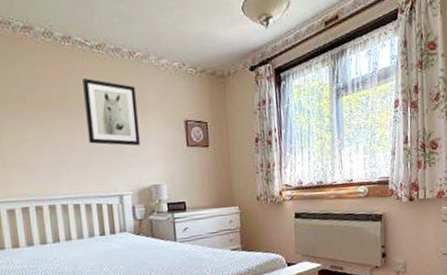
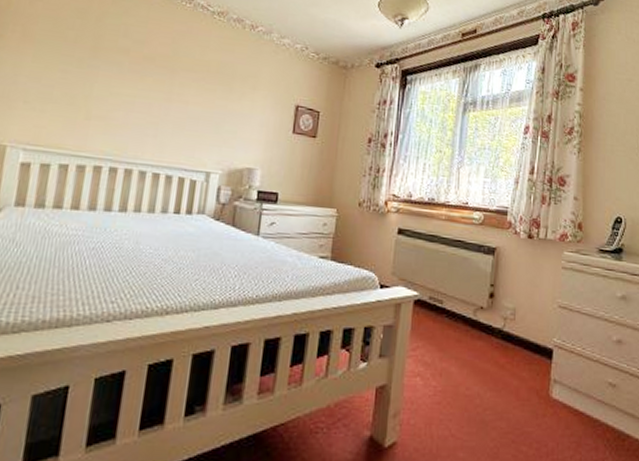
wall art: present [83,78,140,146] -> none [186,43,249,123]

